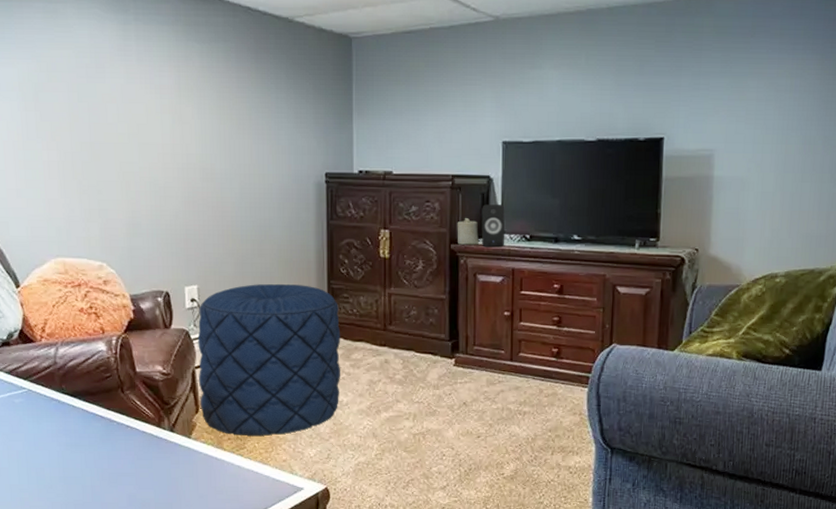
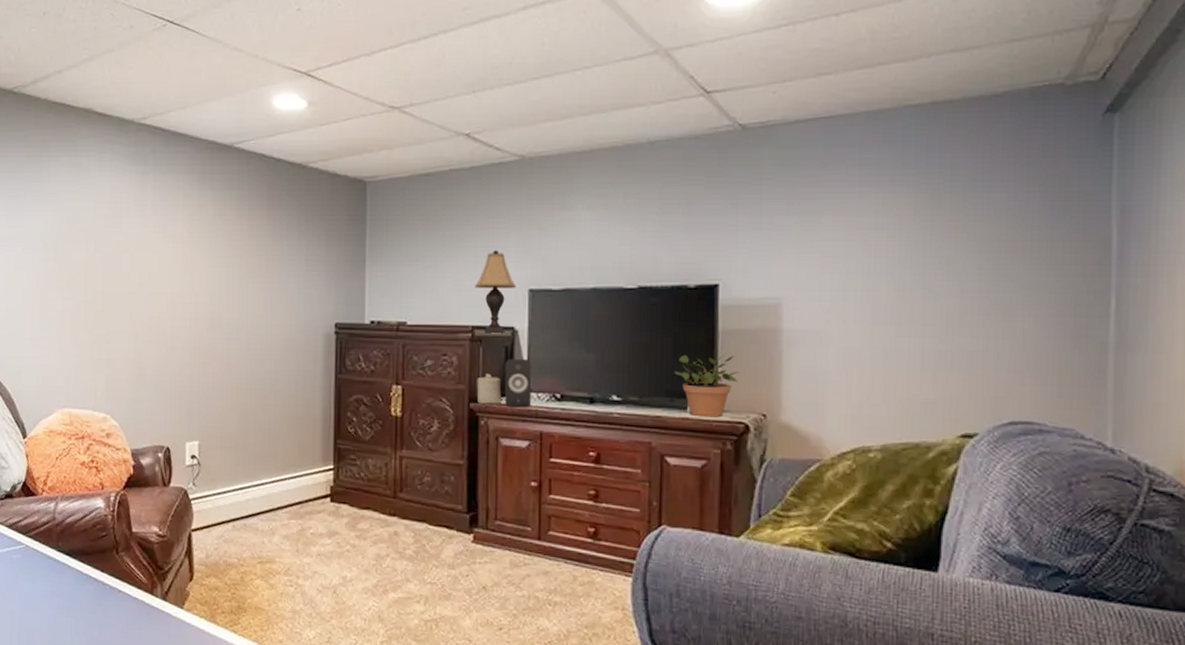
pouf: present [197,283,341,436] -> none [195,441,347,612]
lamp: none [454,105,491,182] -> present [475,250,516,334]
potted plant: none [625,199,678,252] -> present [674,354,739,418]

